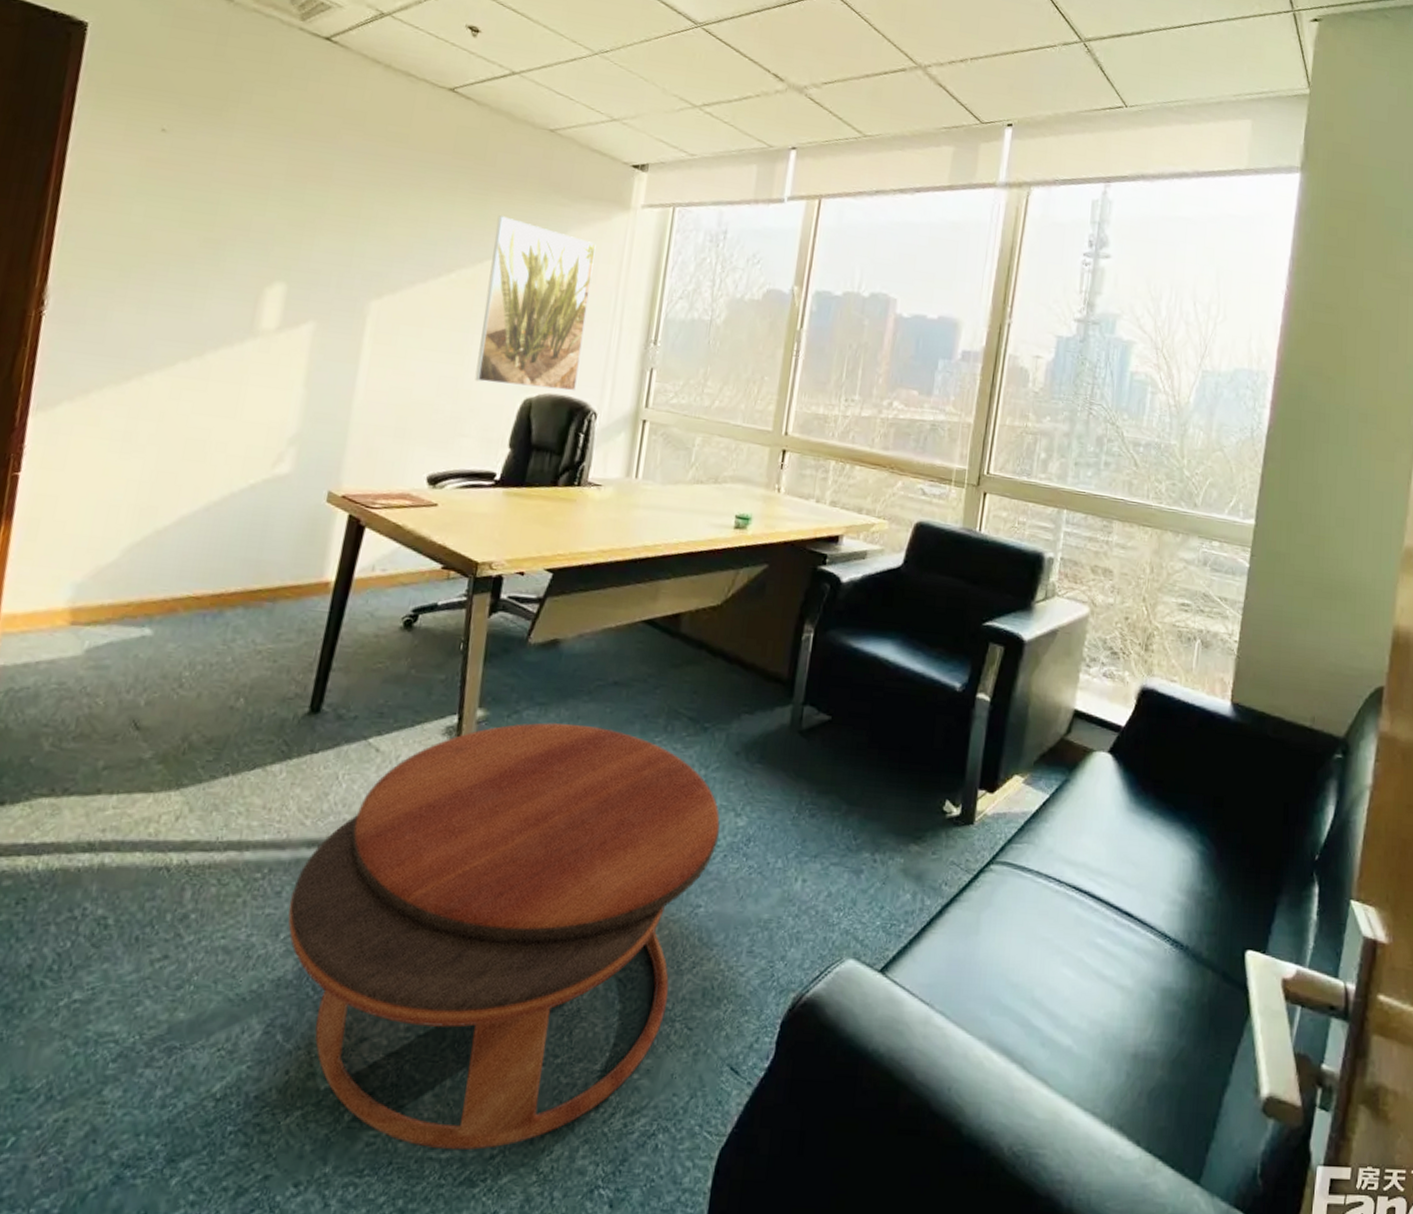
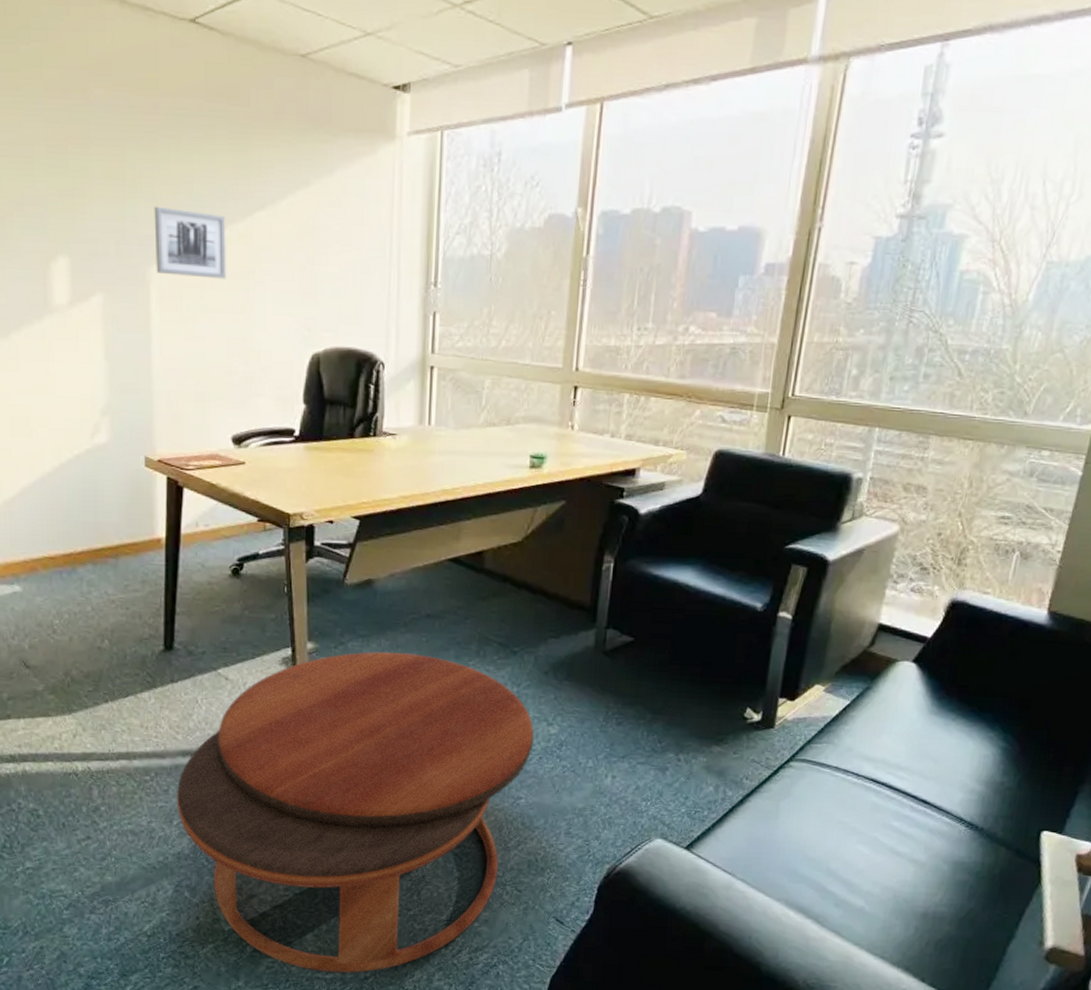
wall art: none [375,245,456,320] -> present [154,206,226,279]
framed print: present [475,215,596,392] -> none [260,161,364,343]

